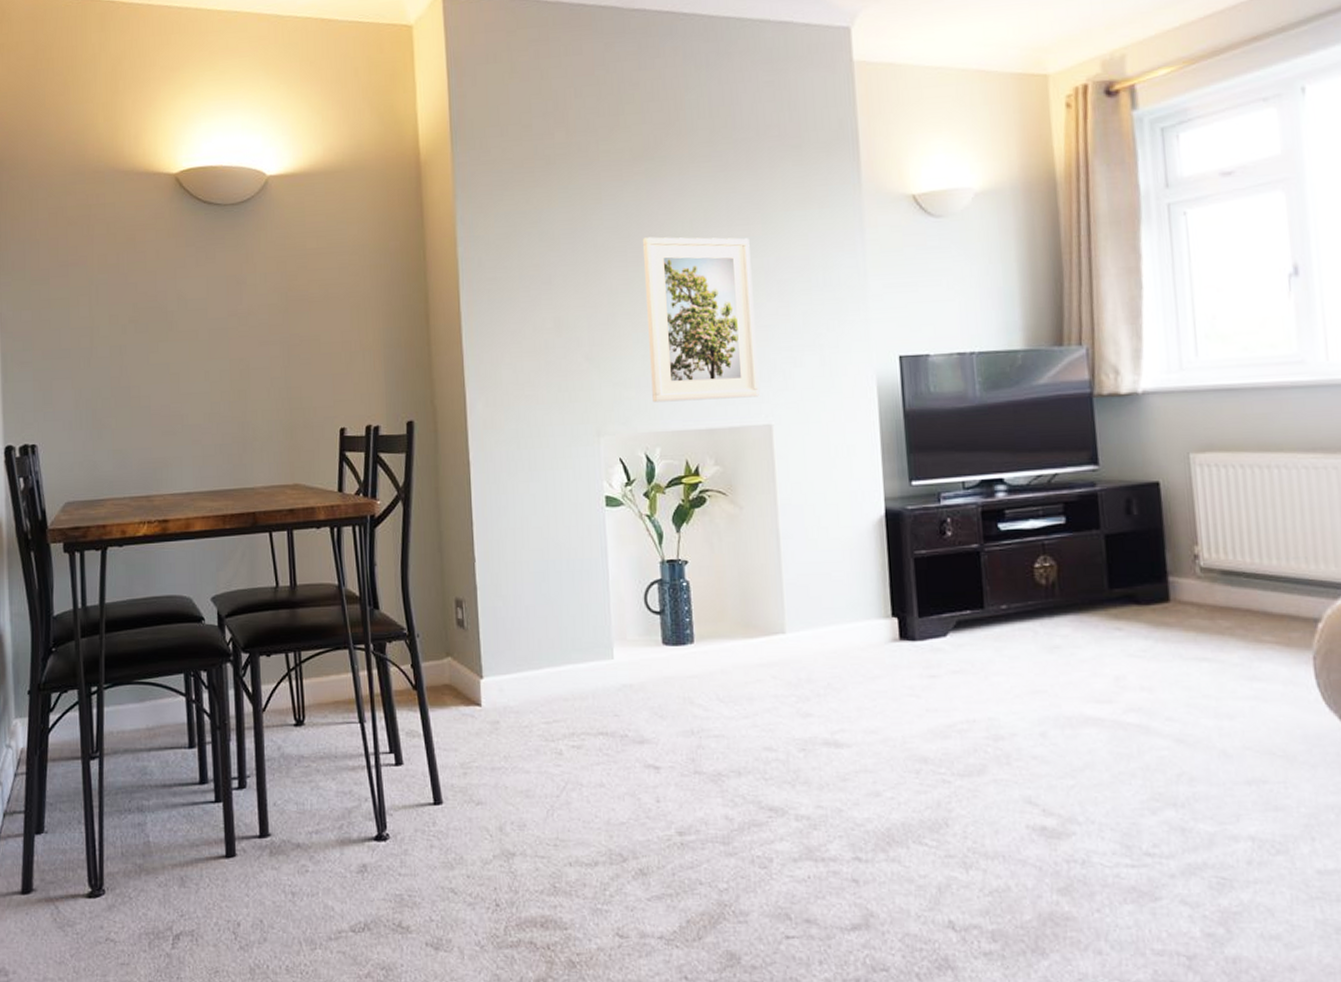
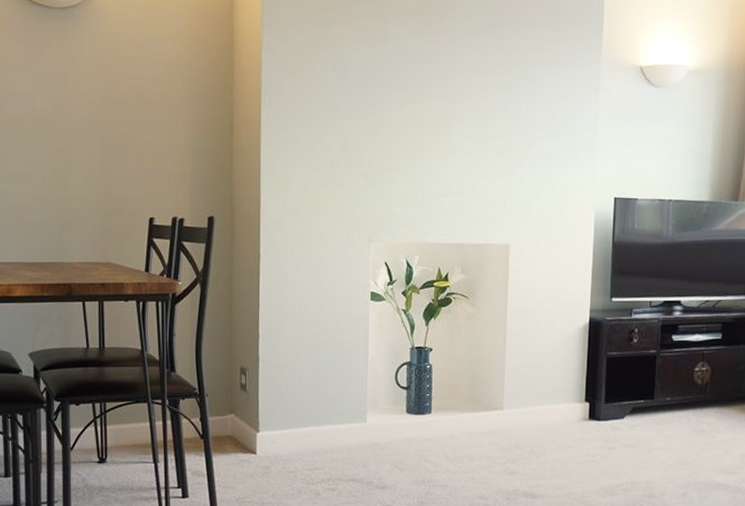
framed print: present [643,237,760,403] -> none [416,78,507,221]

